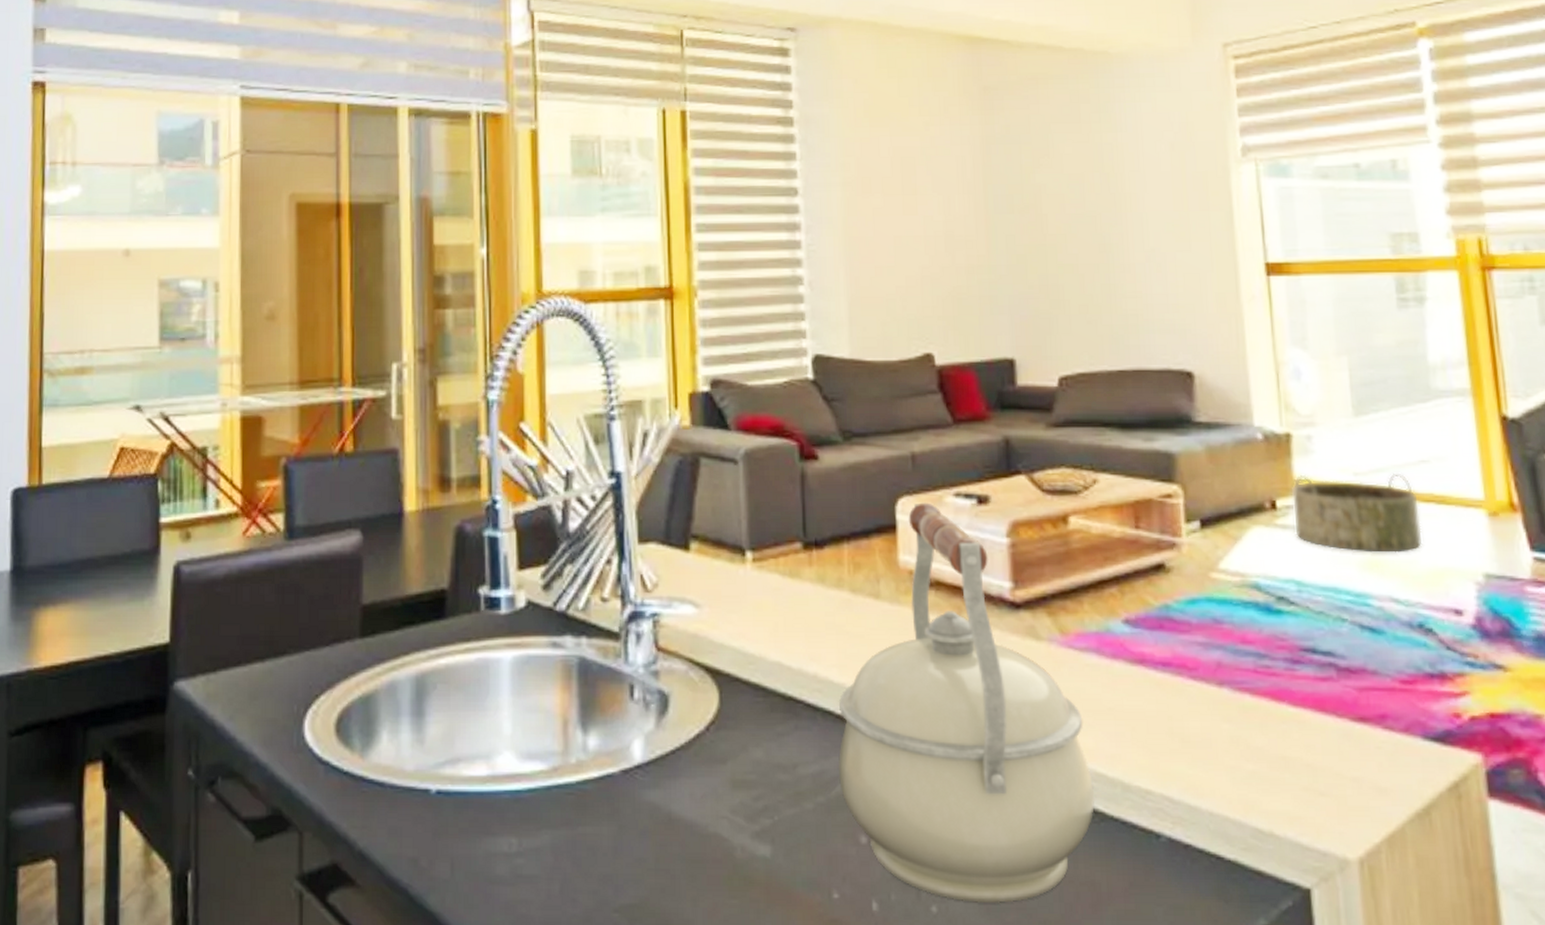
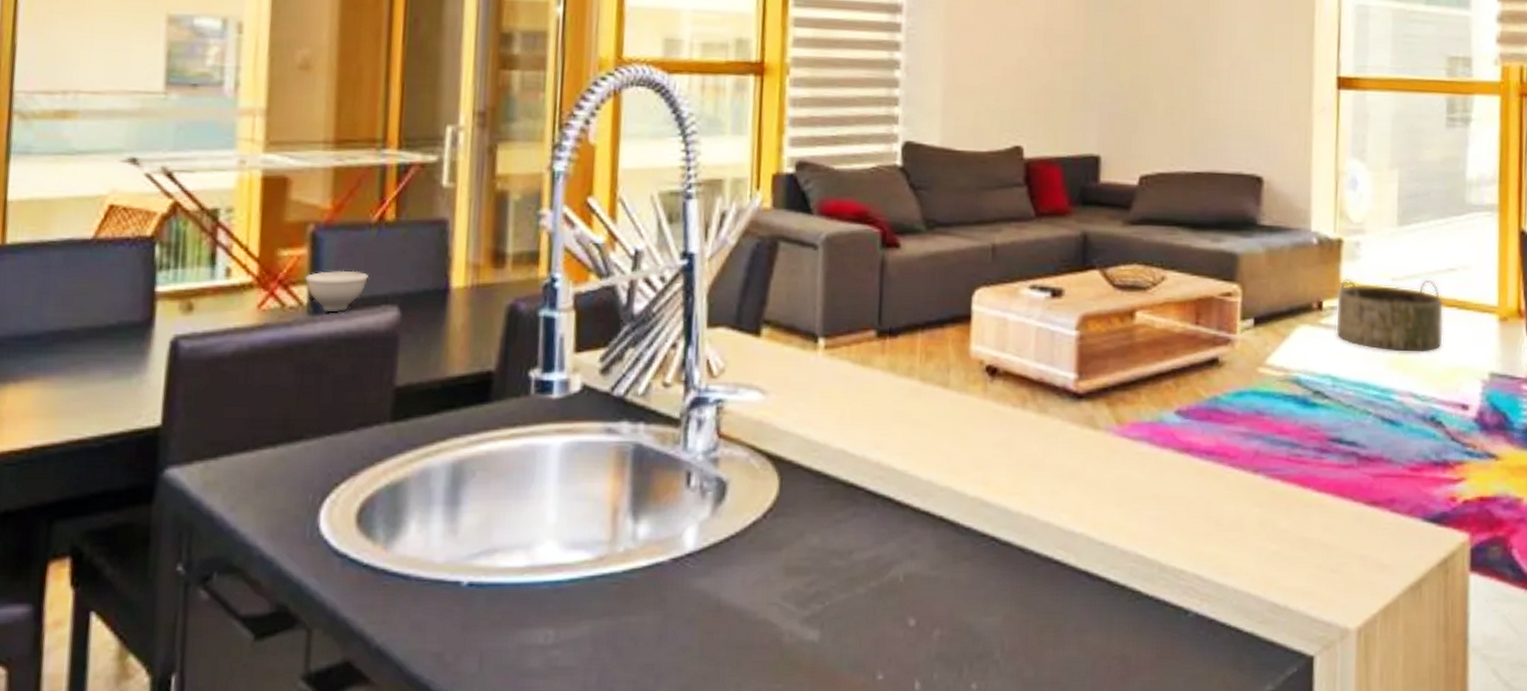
bowl: none [281,498,333,536] -> present [305,270,368,312]
kettle: present [838,502,1095,904] -> none [893,294,1134,680]

